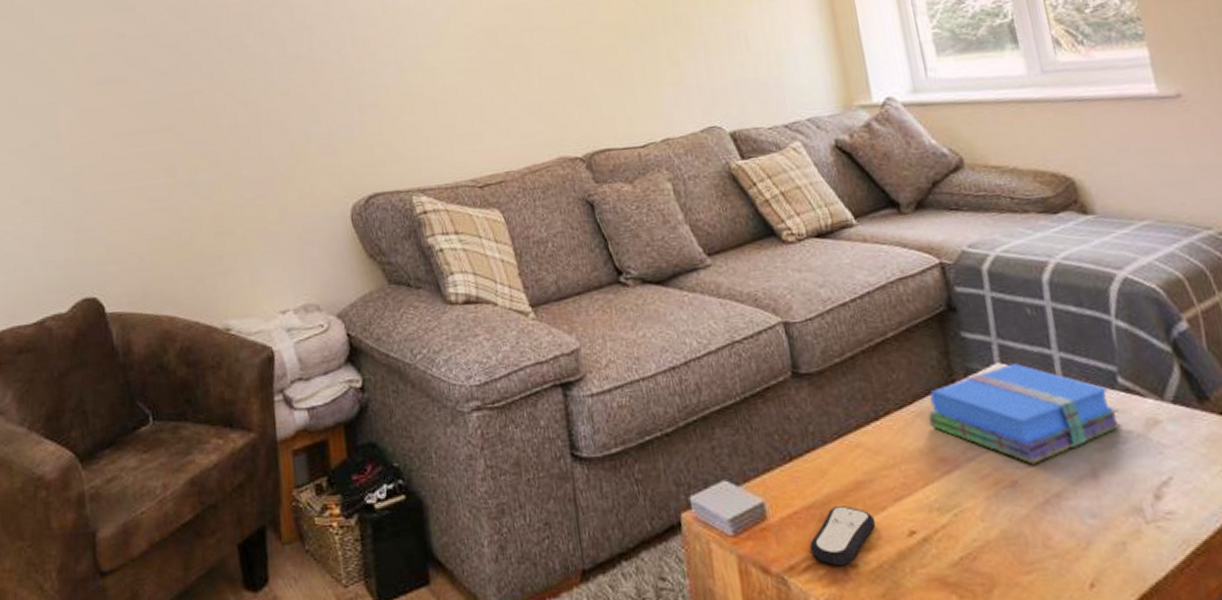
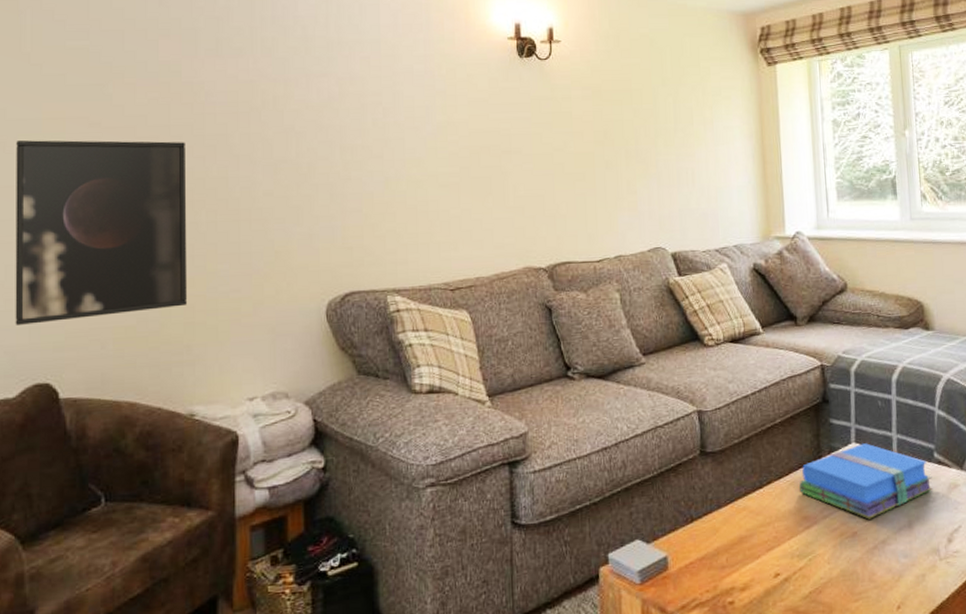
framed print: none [55,46,216,240] -> present [15,140,188,325]
remote control: present [809,506,876,567] -> none [698,556,751,604]

